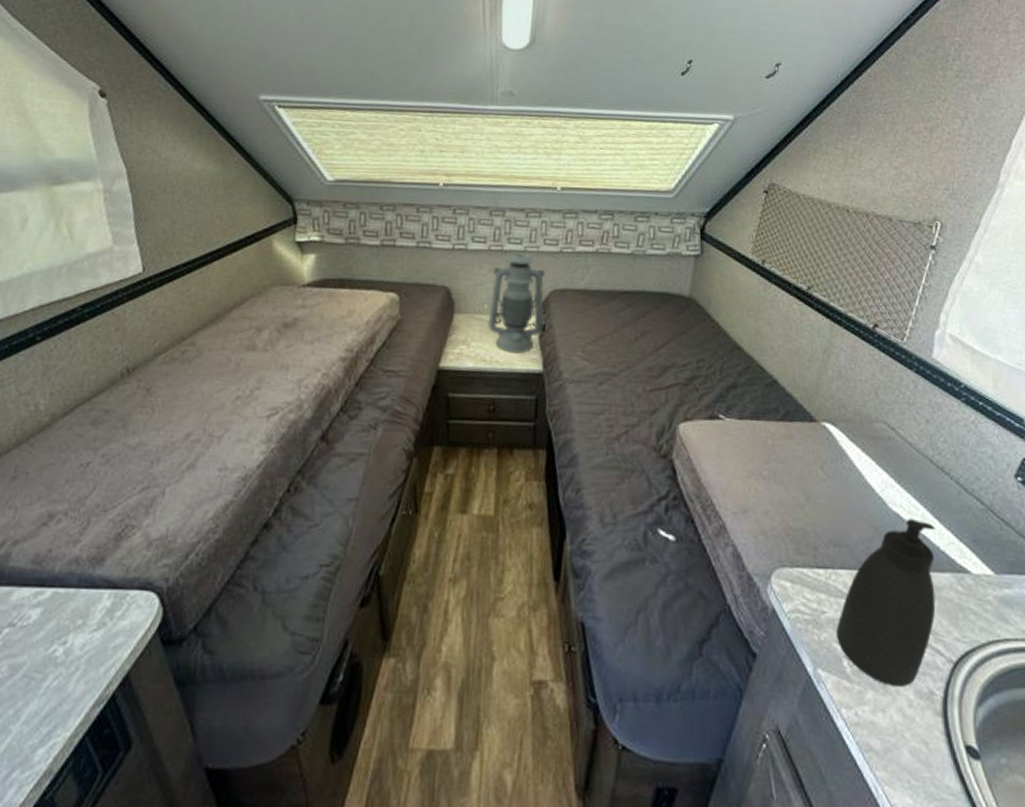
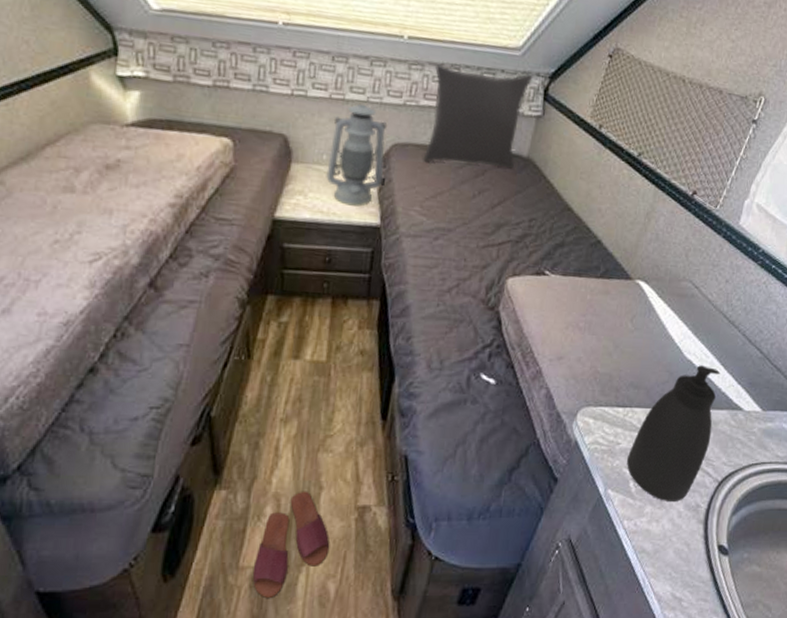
slippers: none [423,661,504,788] -> present [252,491,329,598]
pillow: none [582,210,687,309] -> present [423,63,533,169]

